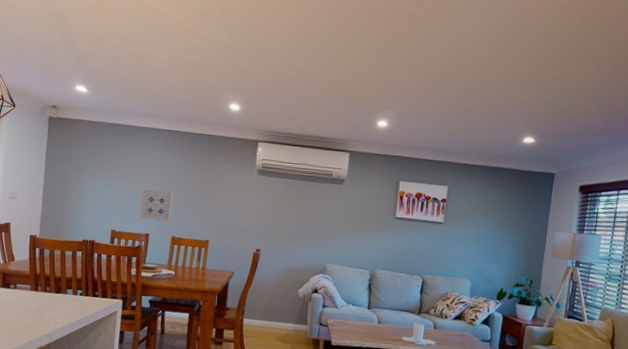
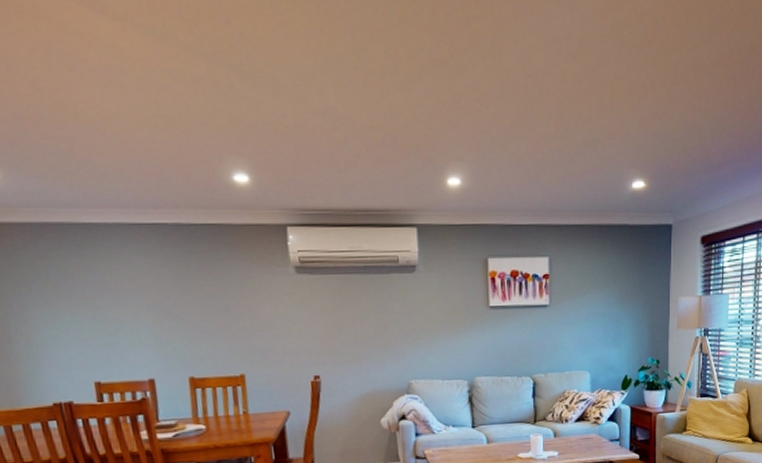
wall art: present [139,188,174,222] -> none [126,314,183,360]

